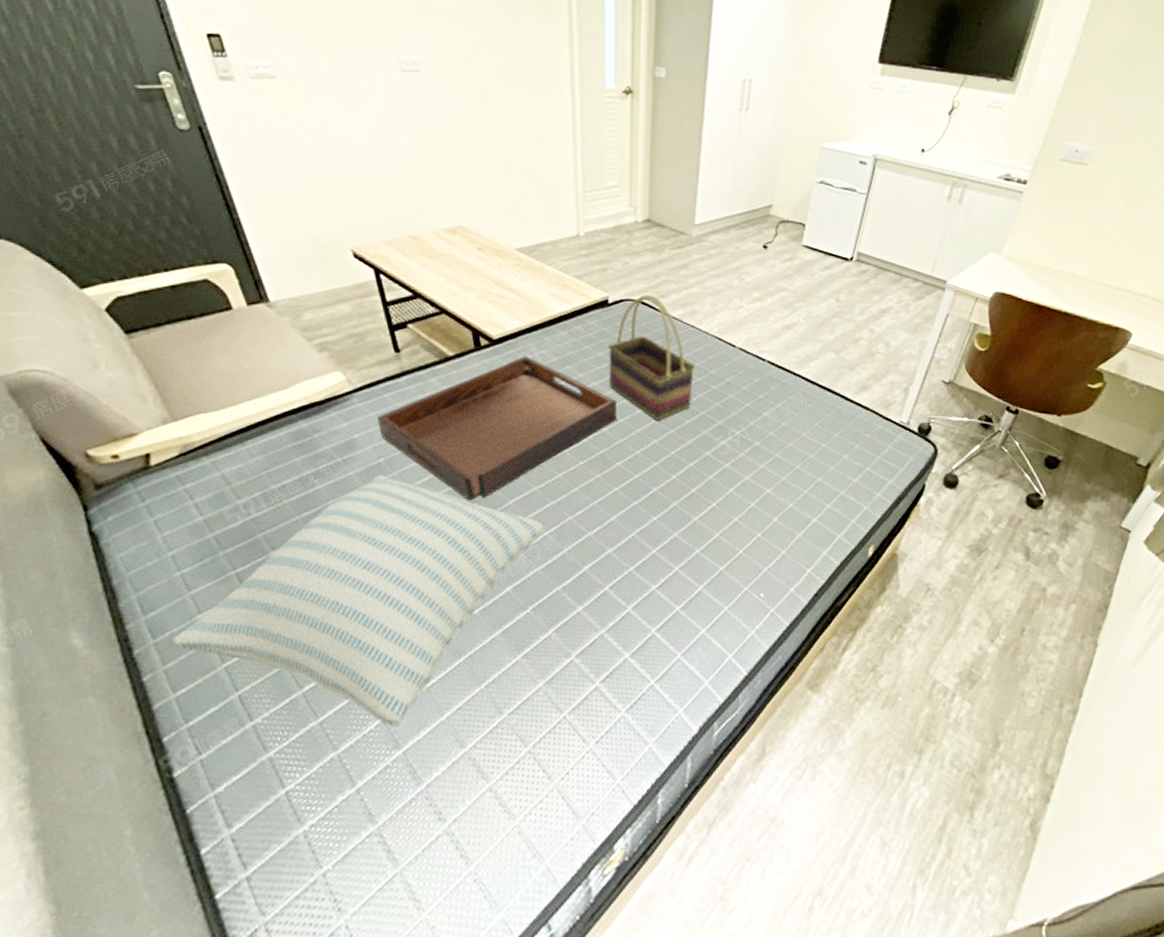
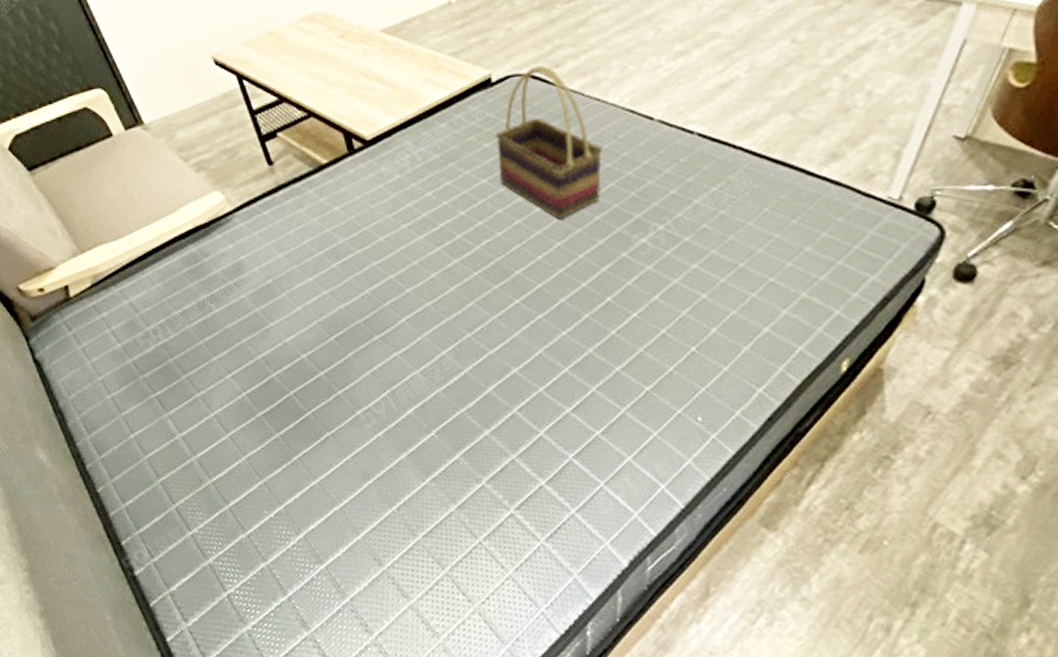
pillow: present [172,475,546,727] -> none [114,297,443,543]
serving tray: present [377,356,616,500] -> none [260,156,511,319]

